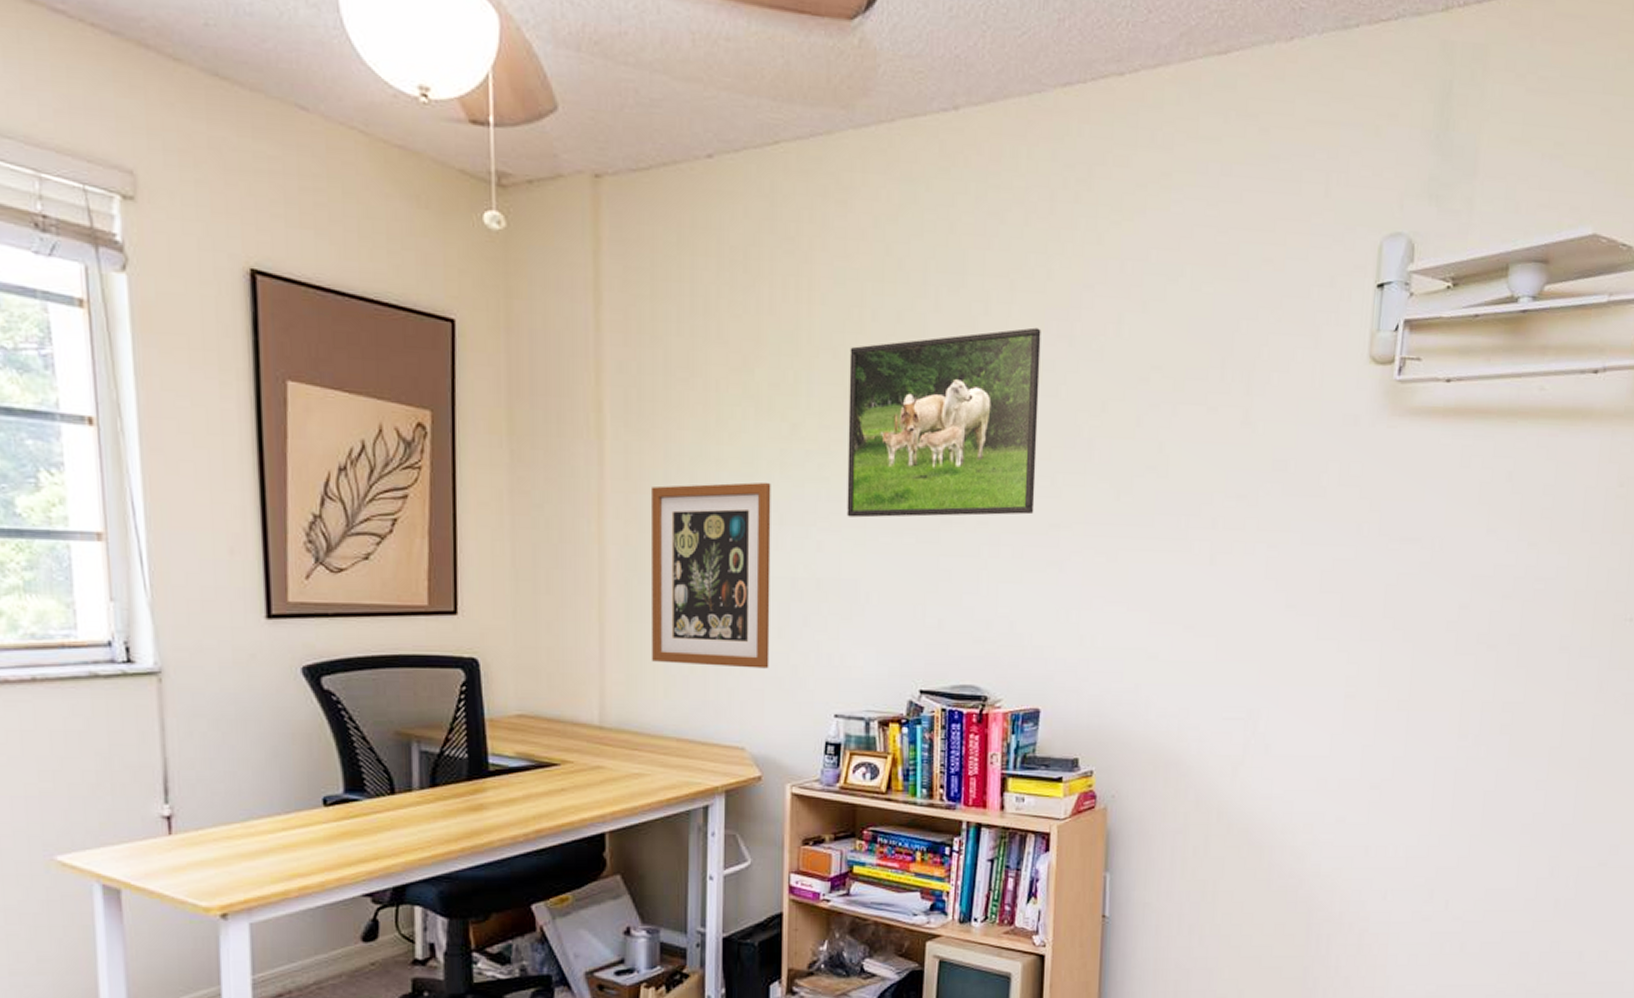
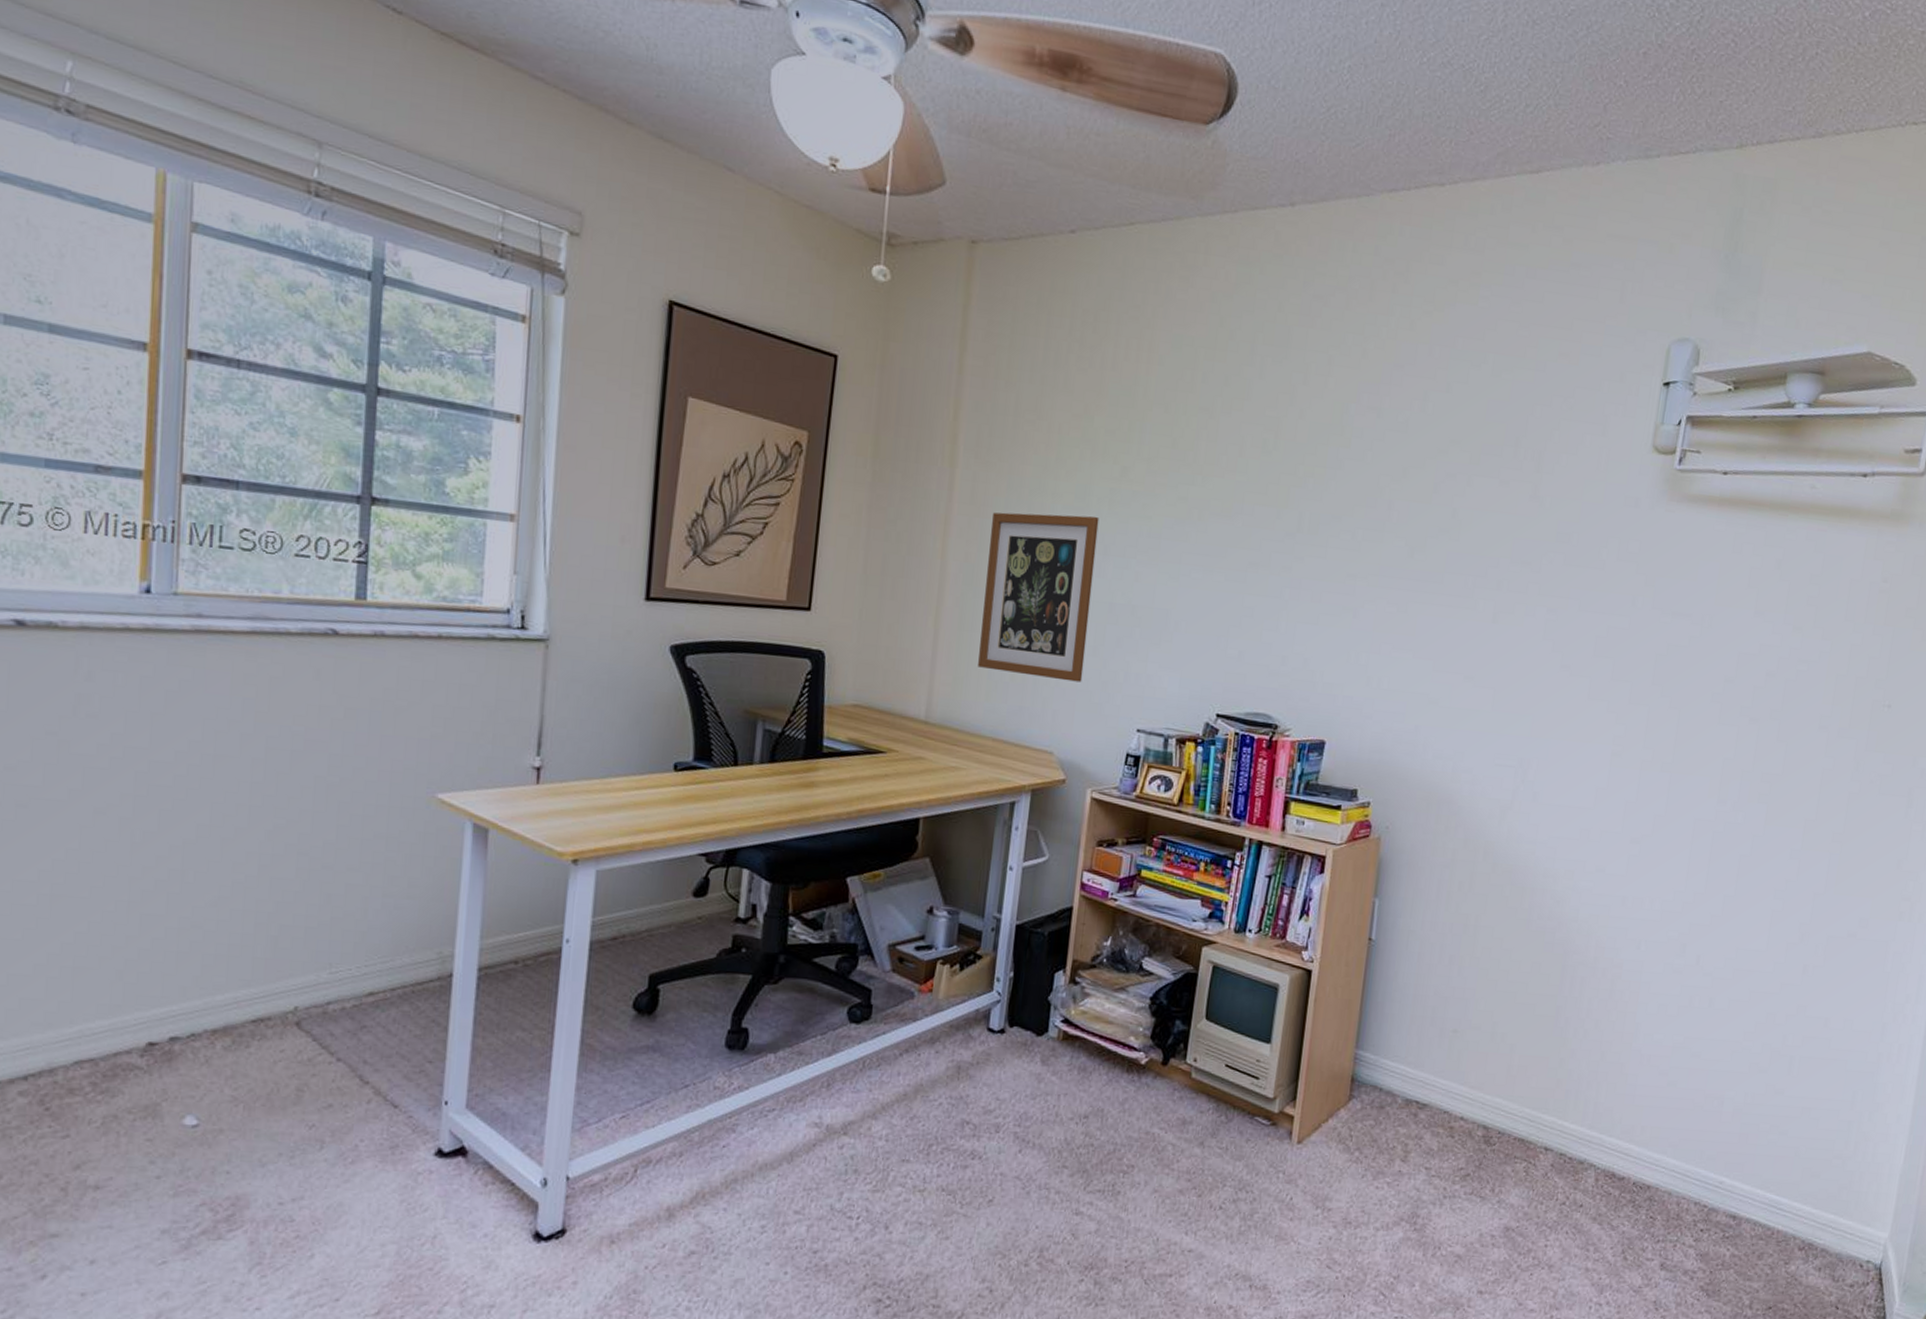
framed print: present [847,327,1041,518] -> none [1164,398,1353,564]

